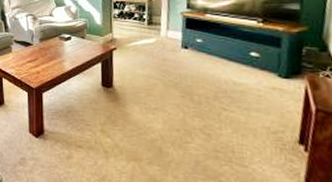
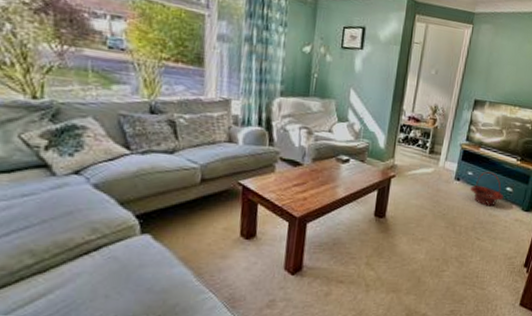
basket: none [202,37,250,74] -> present [470,171,504,207]

